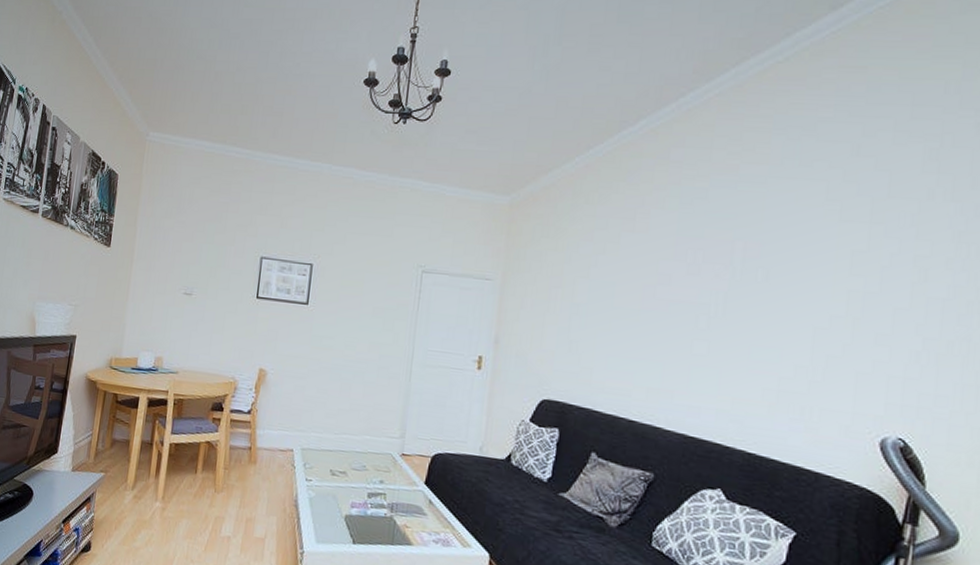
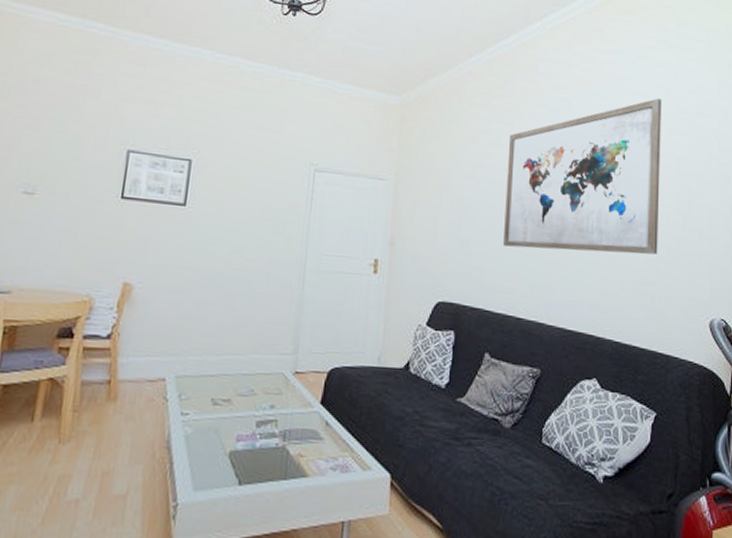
wall art: none [618,180,835,361] -> present [504,98,661,255]

